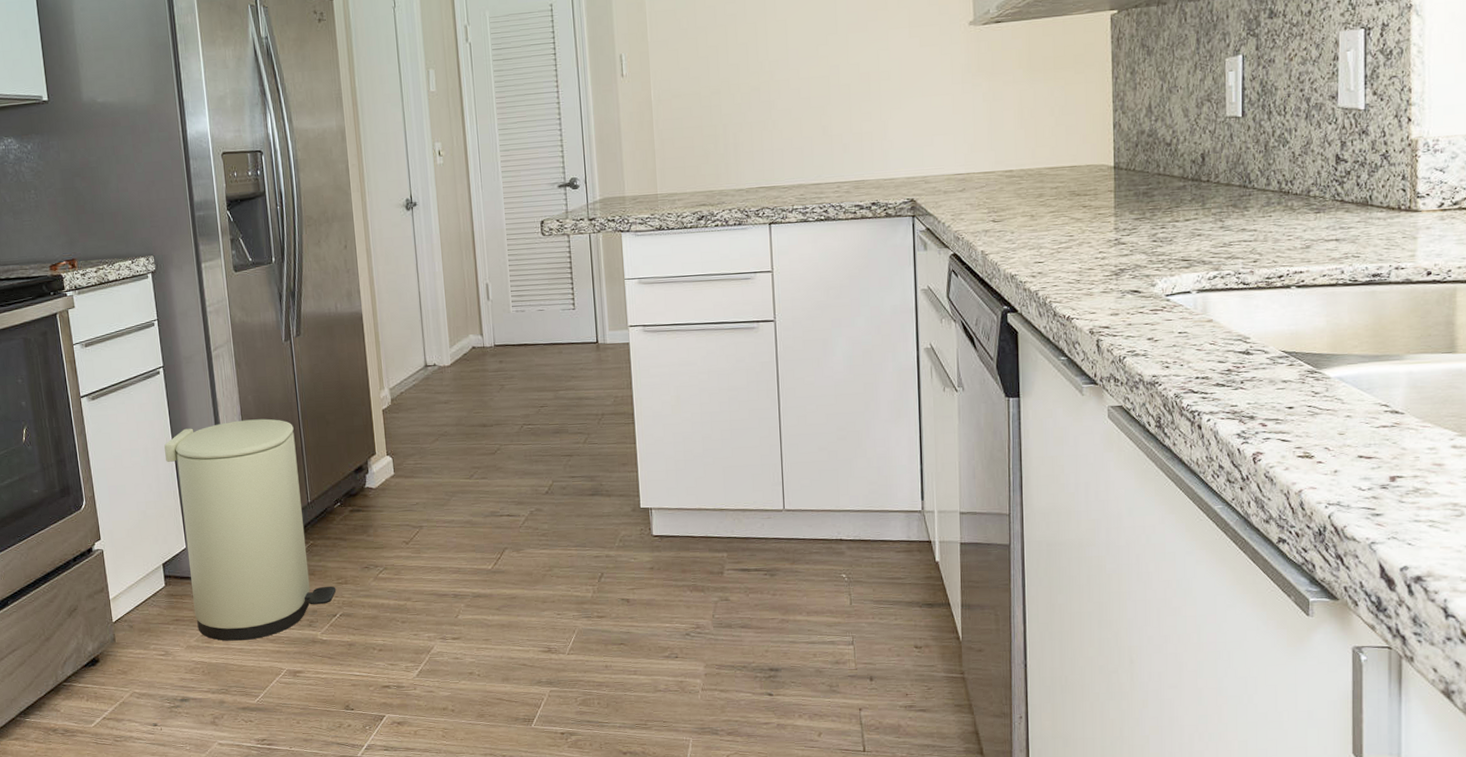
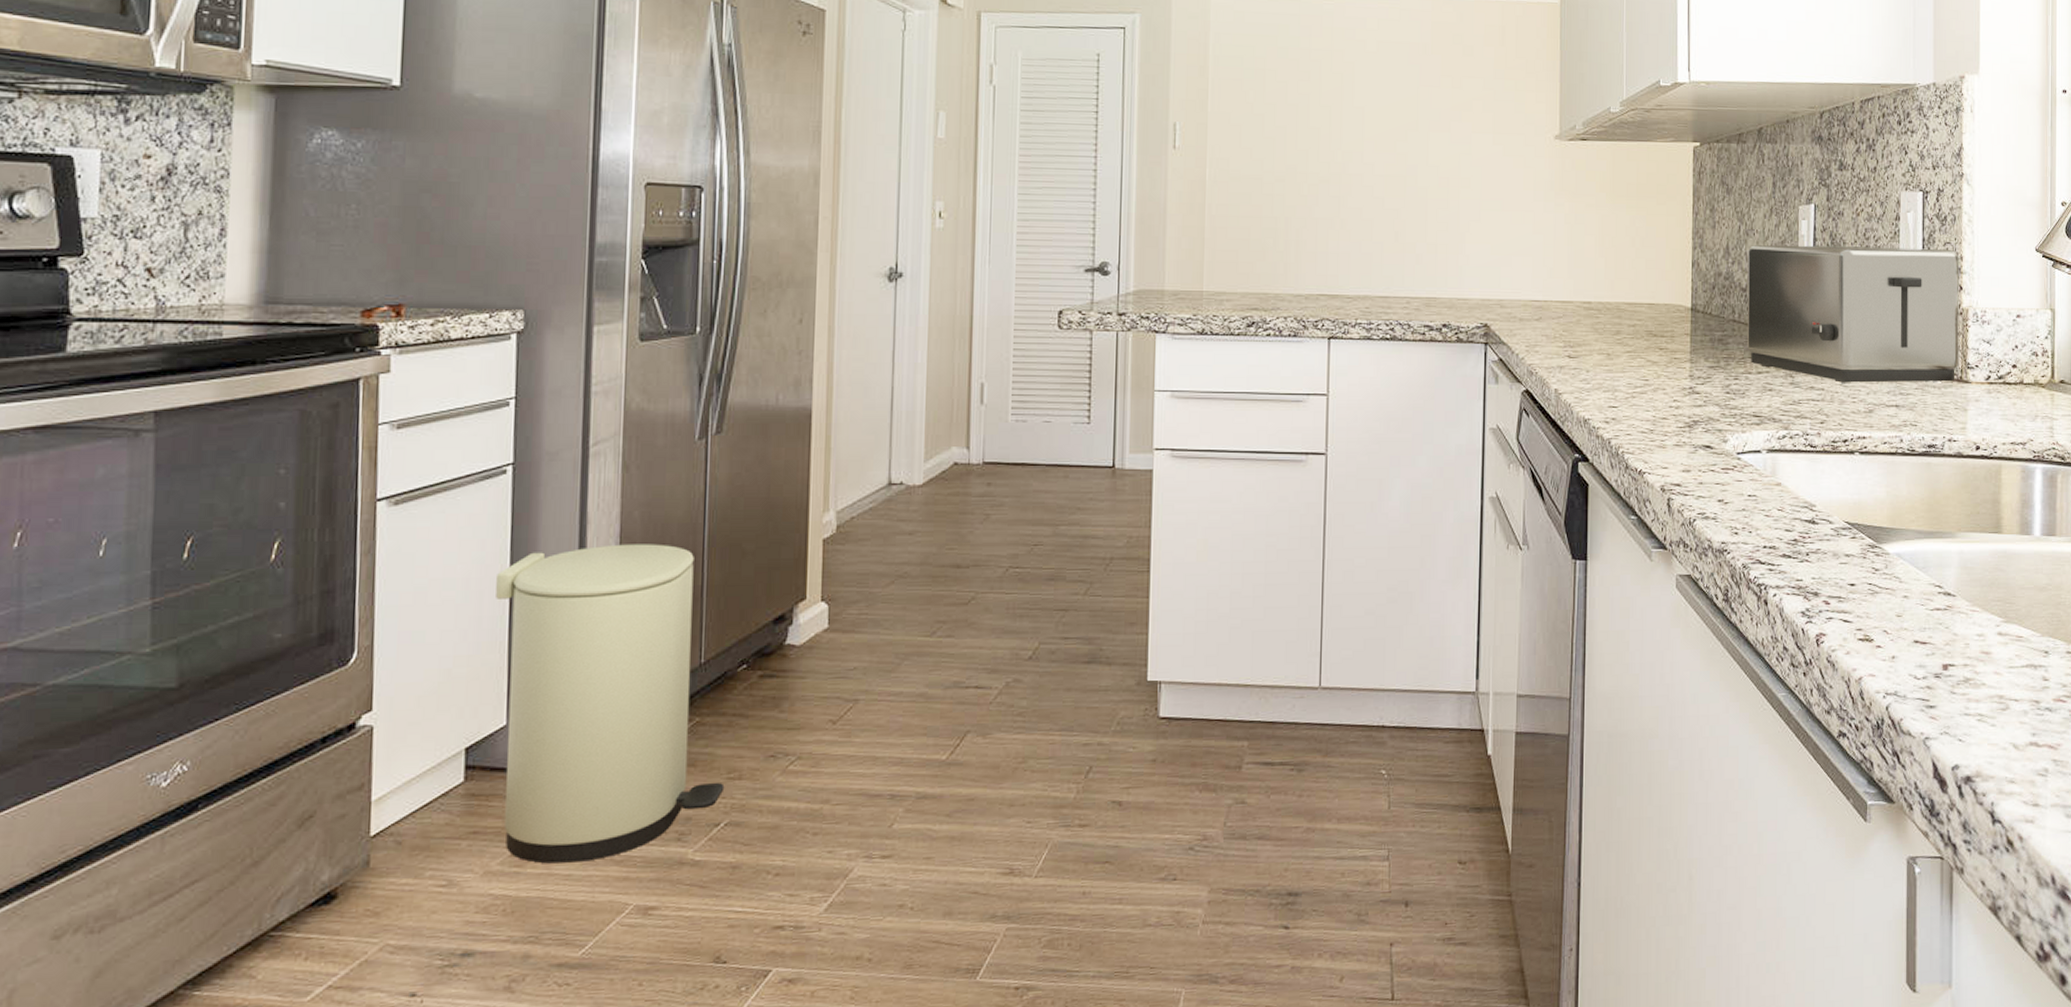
toaster: none [1171,82,1408,223] -> present [1747,245,1960,383]

